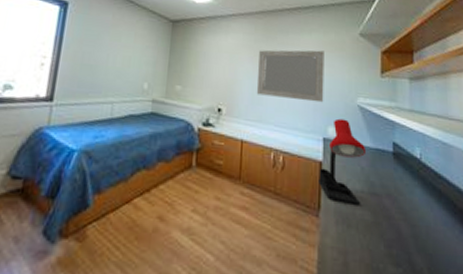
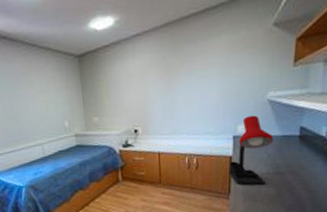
home mirror: present [256,50,324,103] -> none [167,52,235,110]

